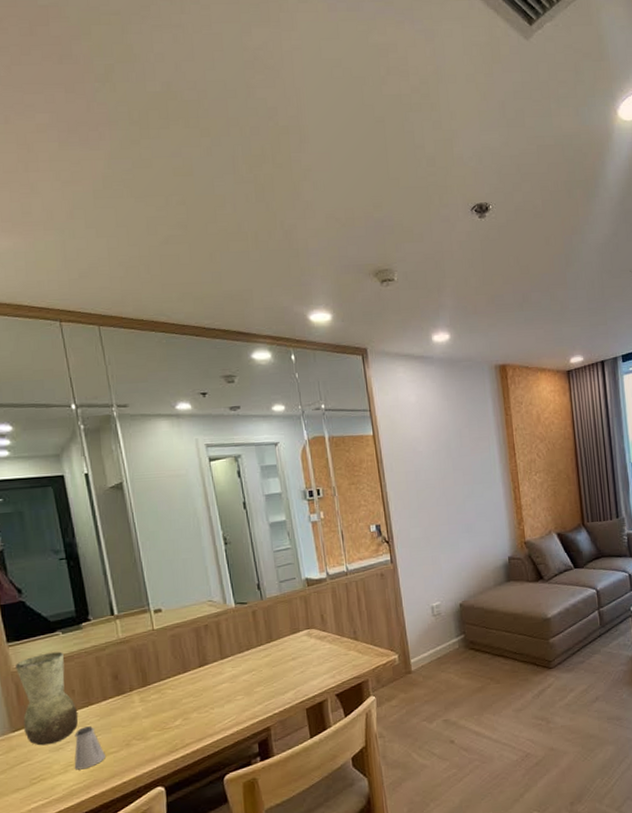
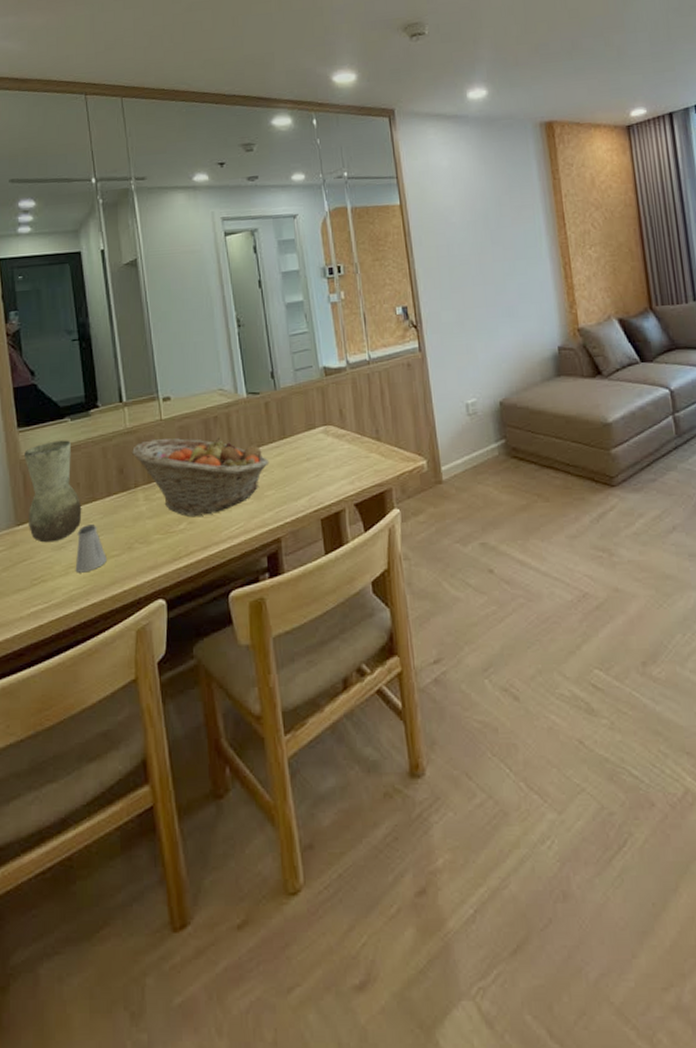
fruit basket: none [125,643,258,715] -> present [131,437,270,518]

